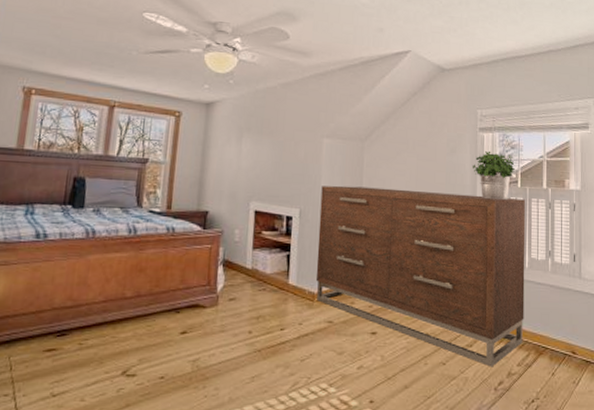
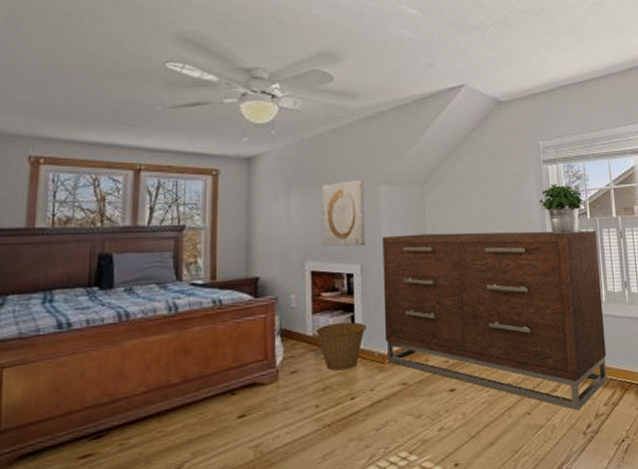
basket: none [255,259,300,303] -> present [316,321,366,371]
wall art: none [267,131,309,193] -> present [322,180,365,247]

